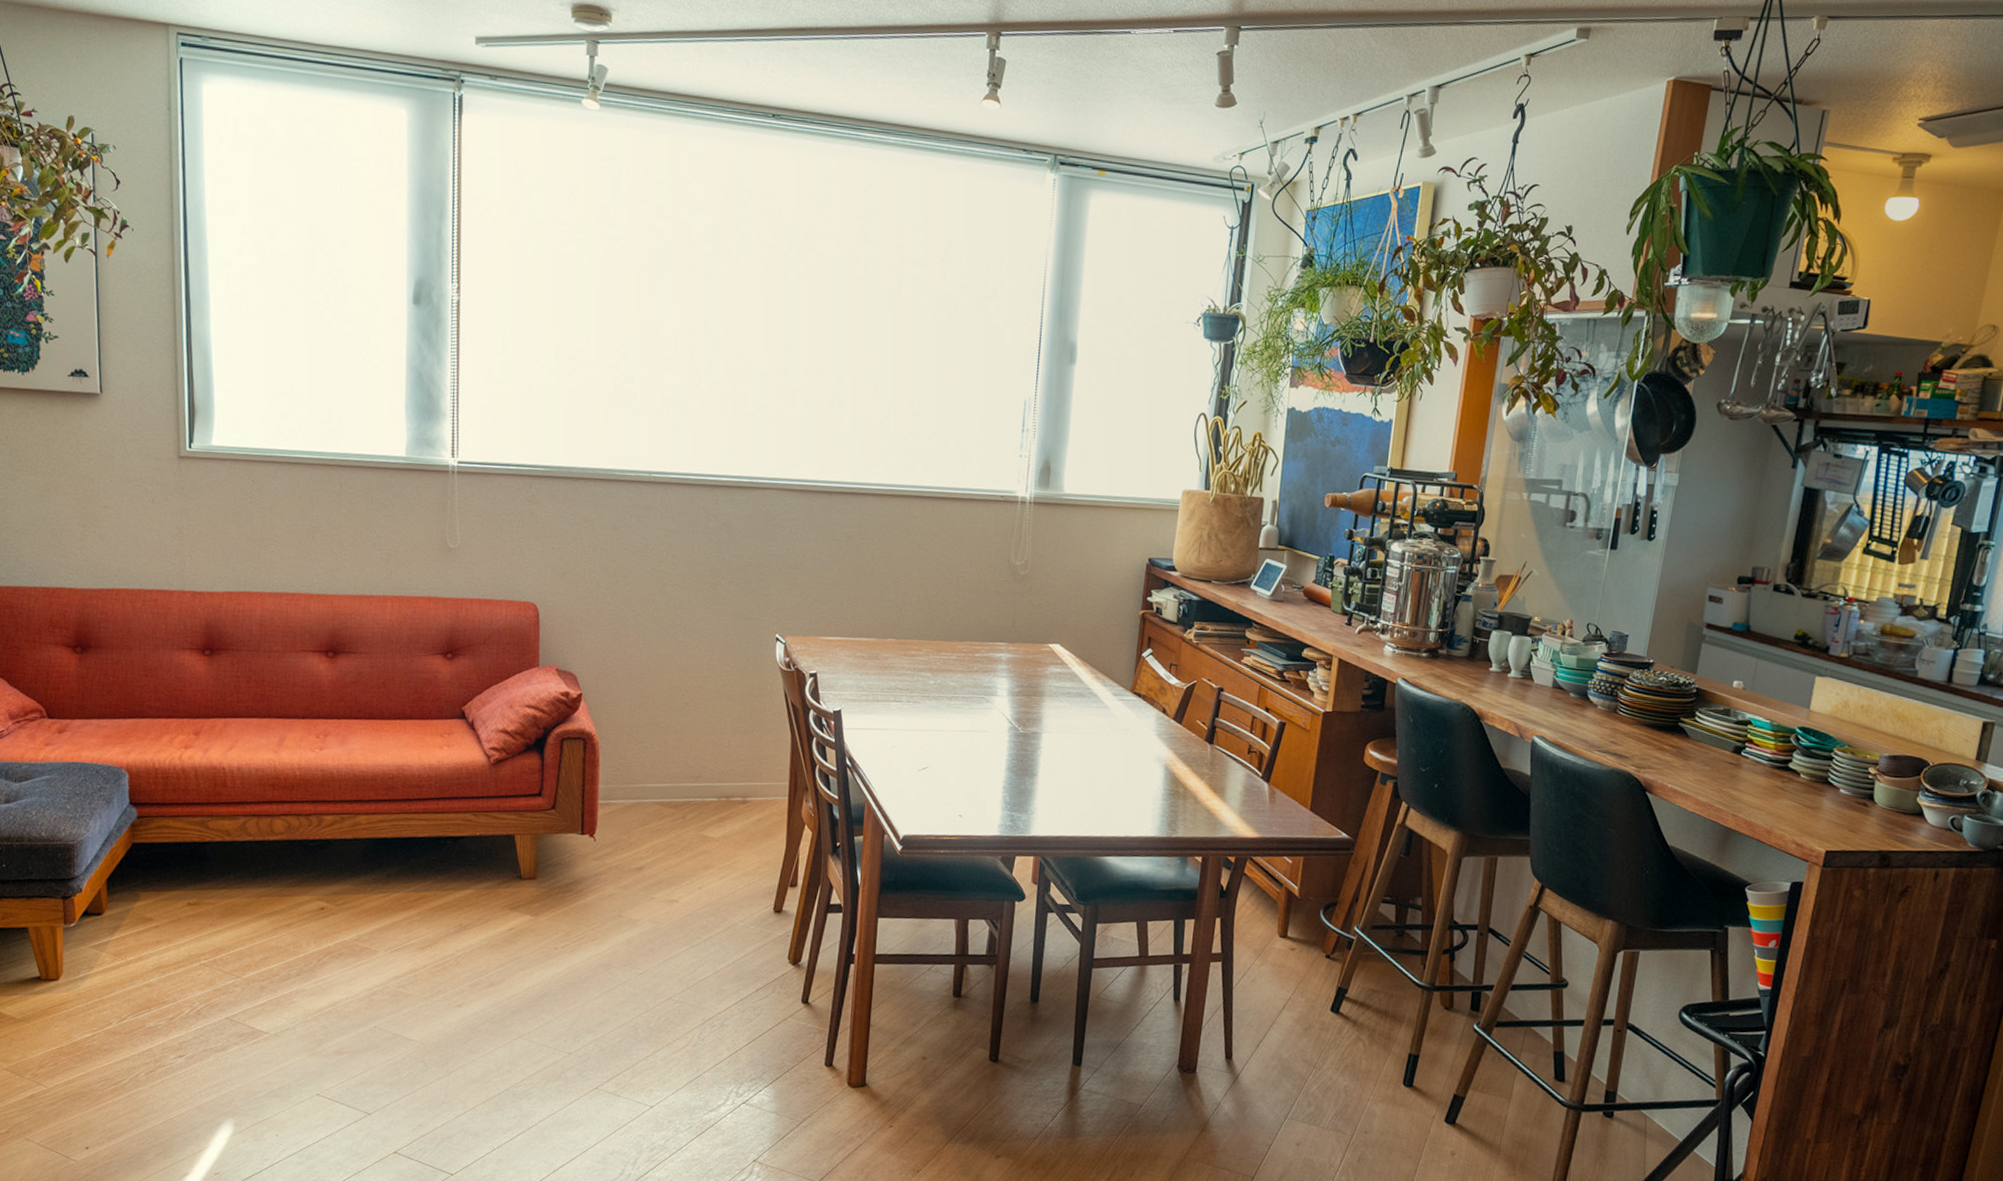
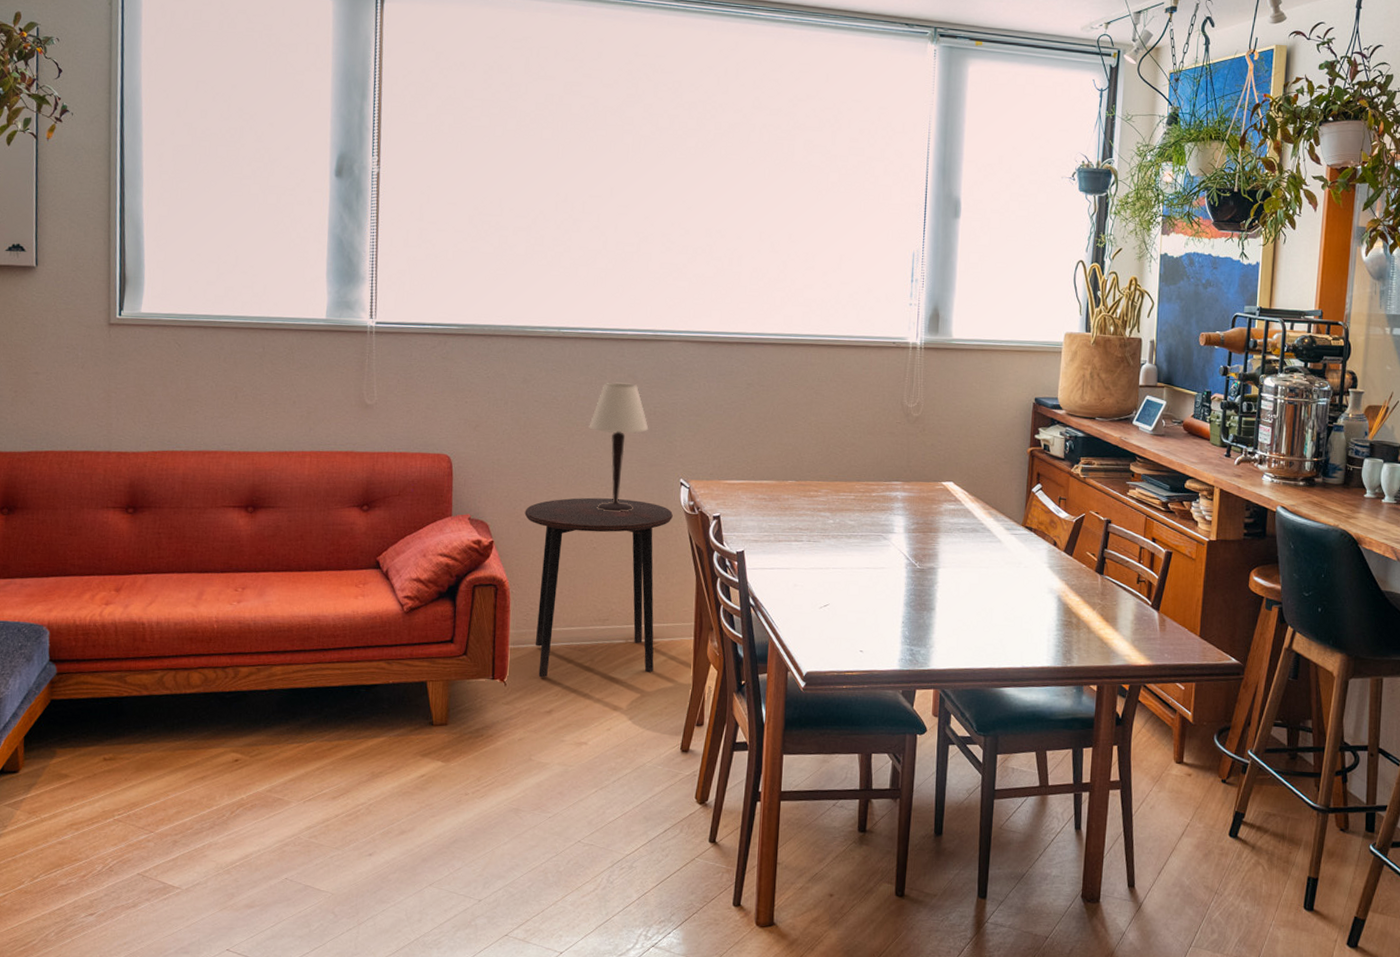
side table: none [614,651,768,834] -> present [524,497,673,678]
table lamp: none [681,531,744,667] -> present [589,382,649,512]

